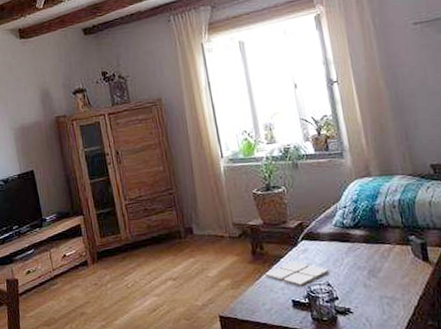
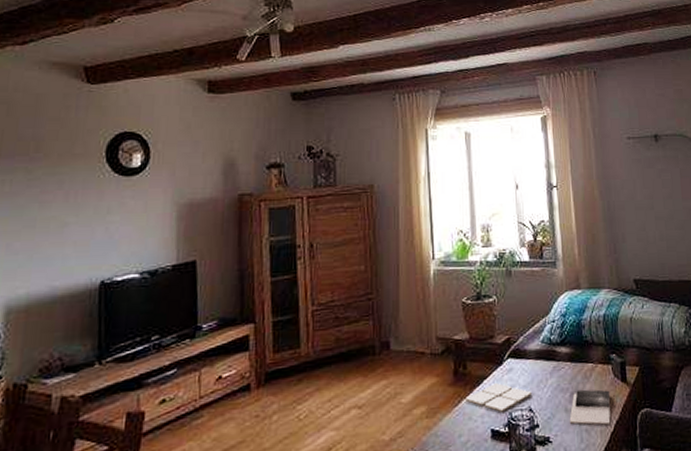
book: none [369,267,414,300] -> present [569,389,611,425]

